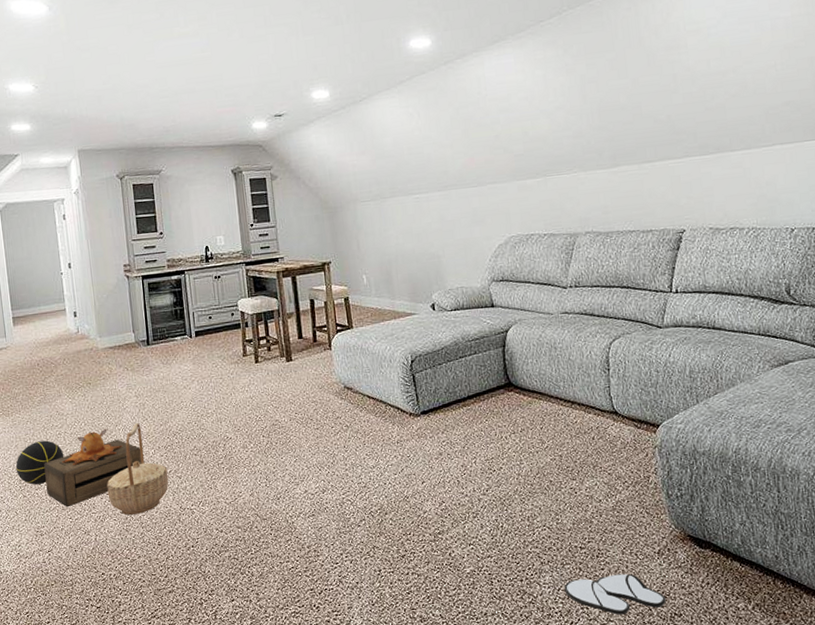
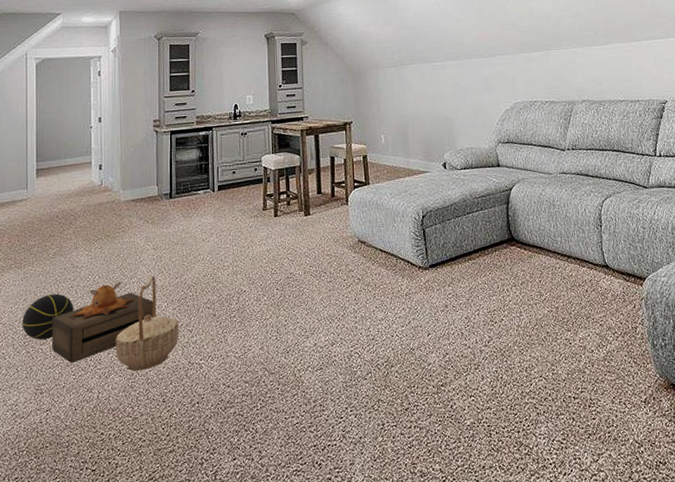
slippers: present [564,573,666,615] -> none [558,423,652,465]

